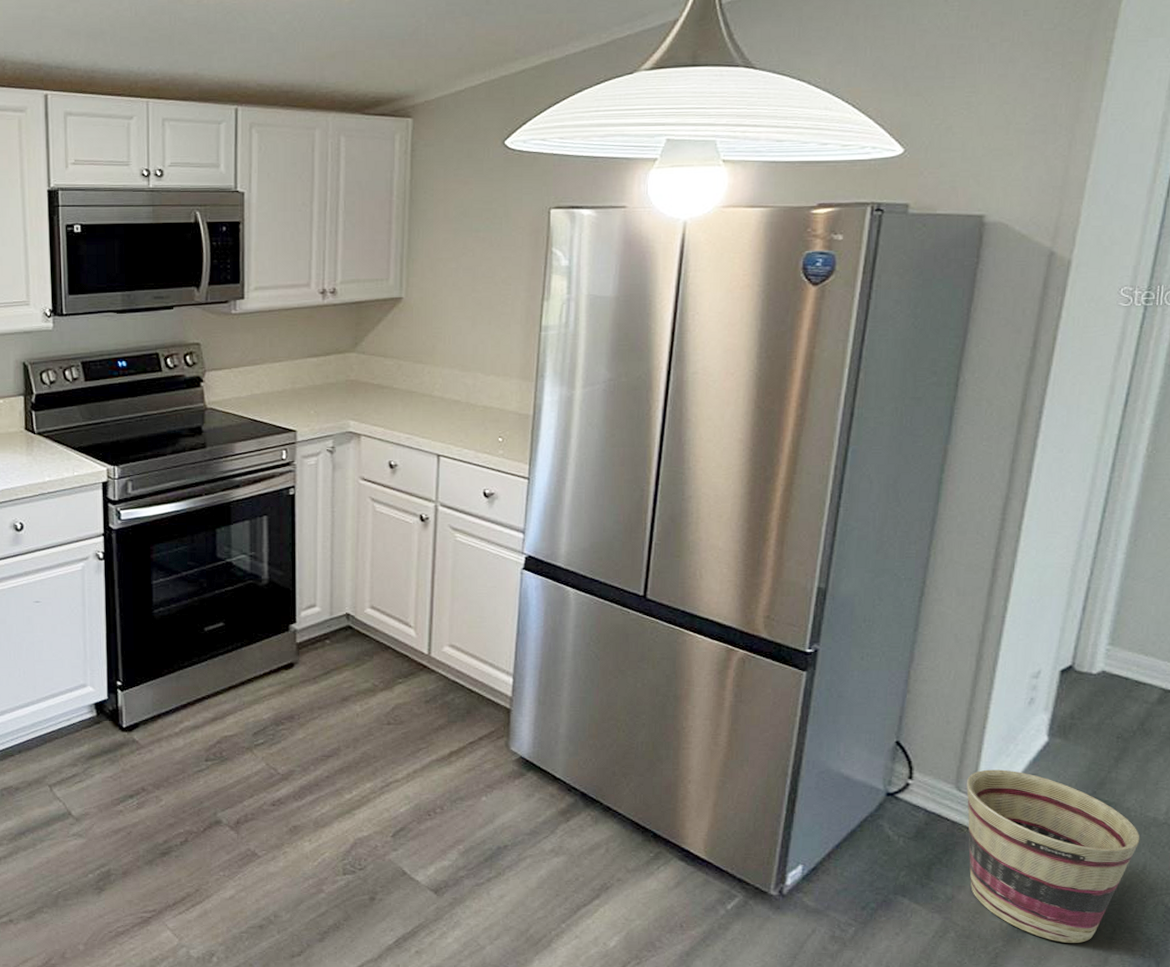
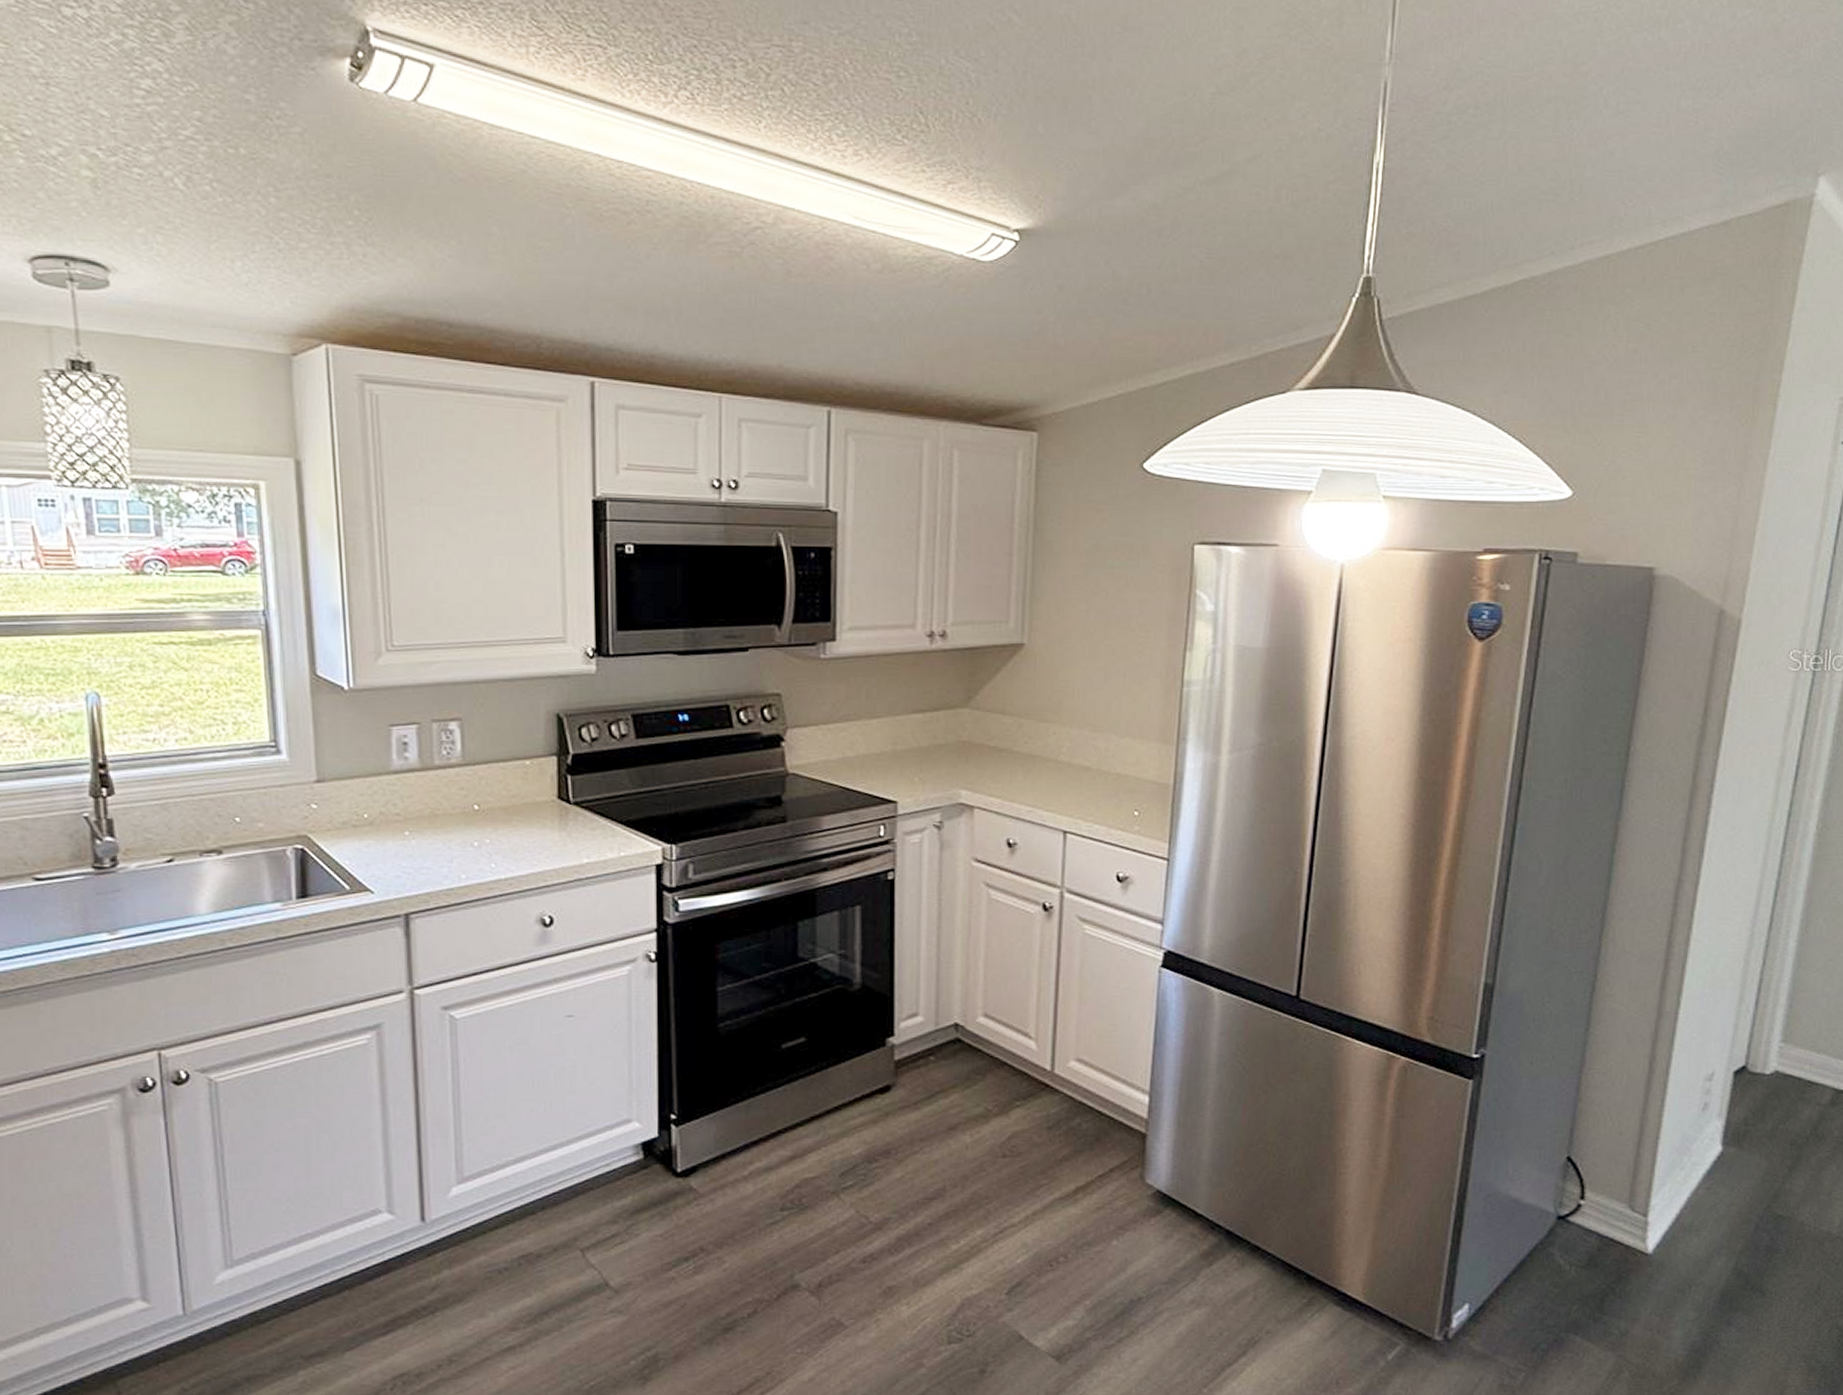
basket: present [966,769,1140,943] -> none [1640,1184,1815,1377]

